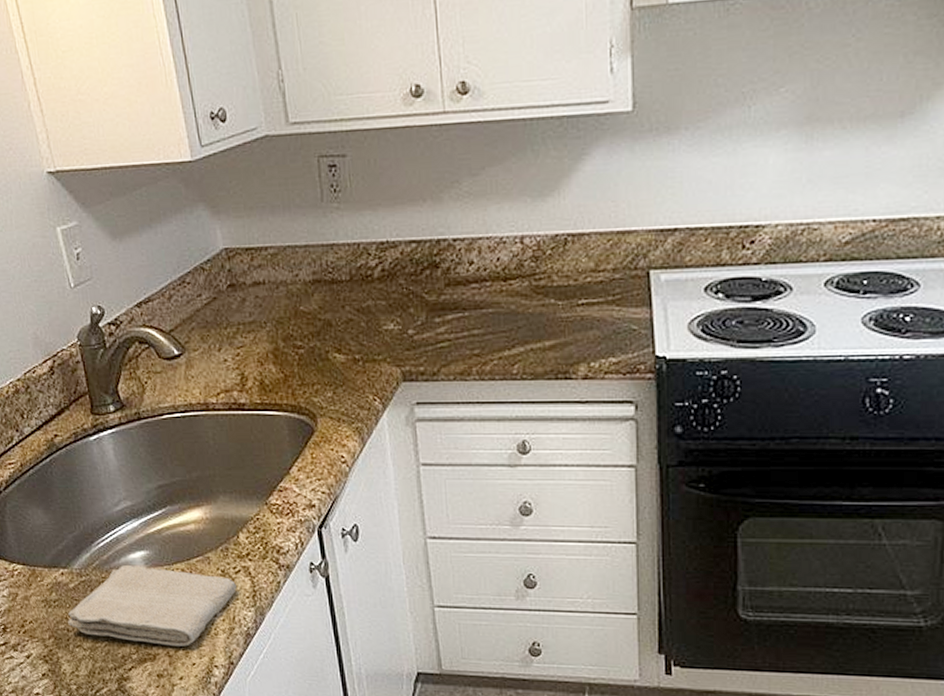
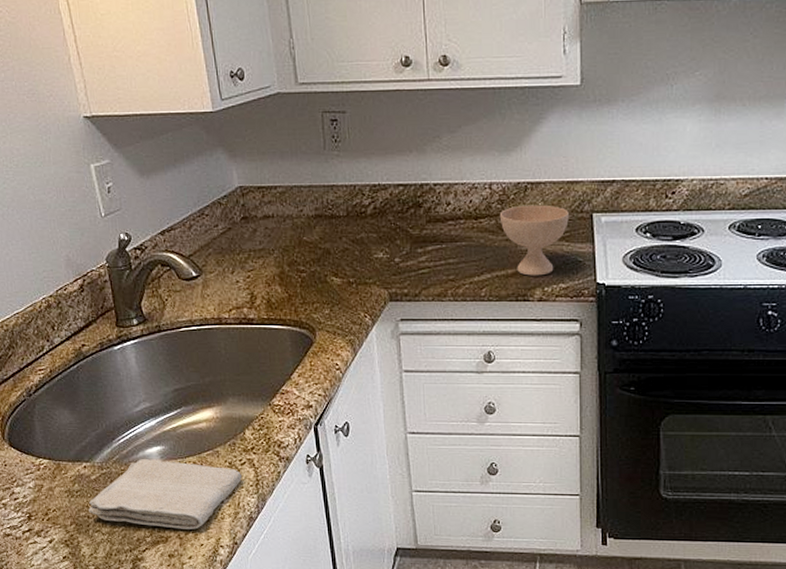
bowl: none [533,261,620,349] -> present [499,204,569,276]

